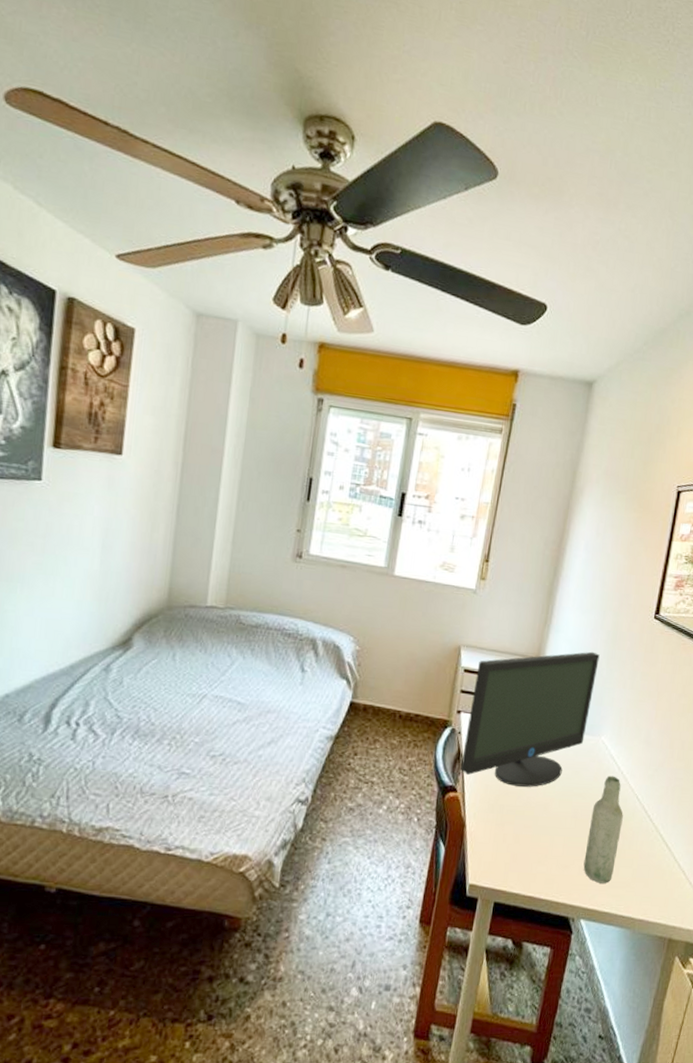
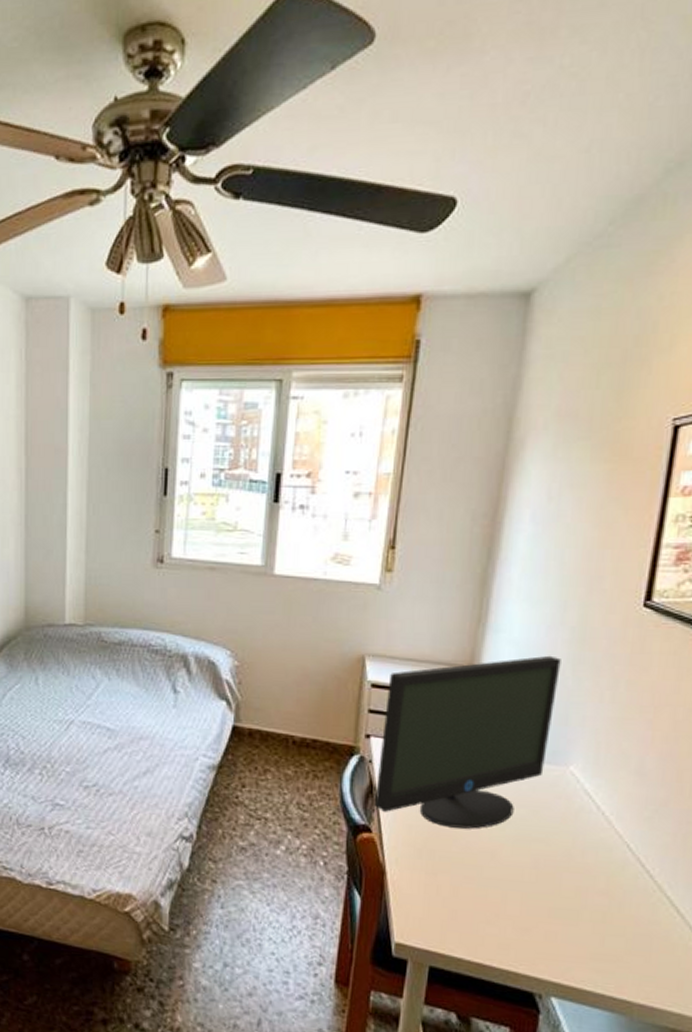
bottle: present [583,775,623,883] -> none [551,817,608,955]

